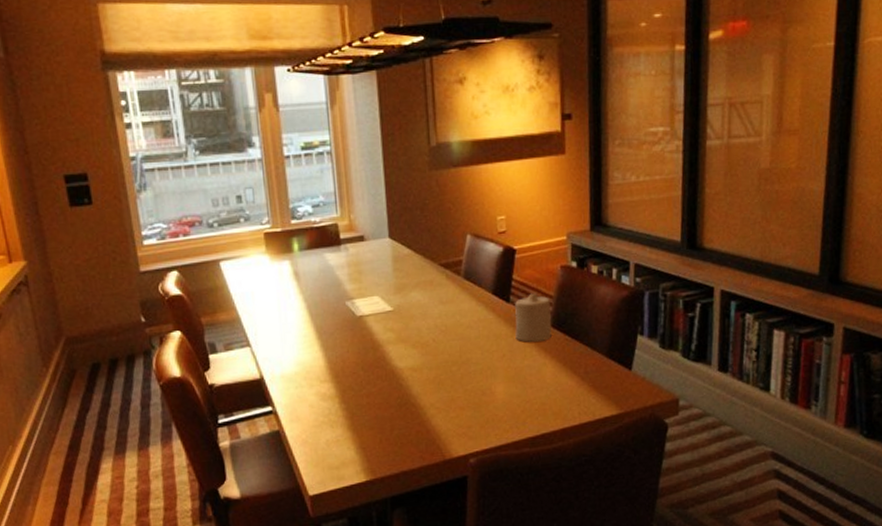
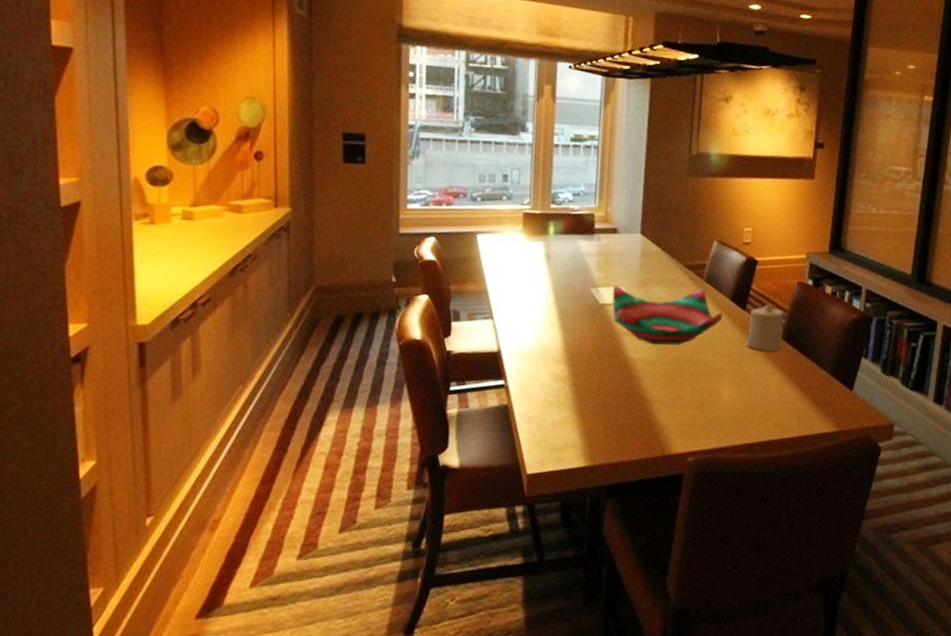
decorative bowl: none [368,286,487,351] -> present [612,286,723,345]

